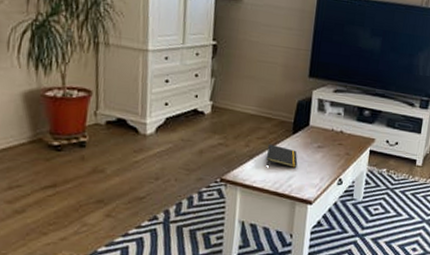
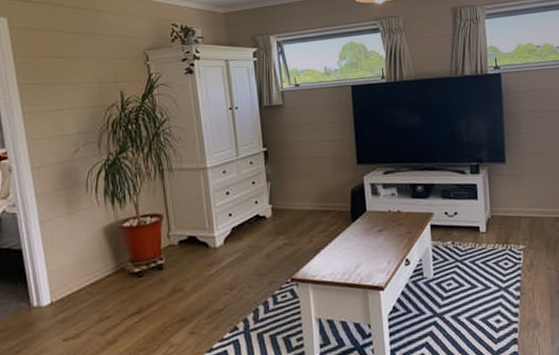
notepad: present [266,144,298,168] -> none [331,235,362,258]

